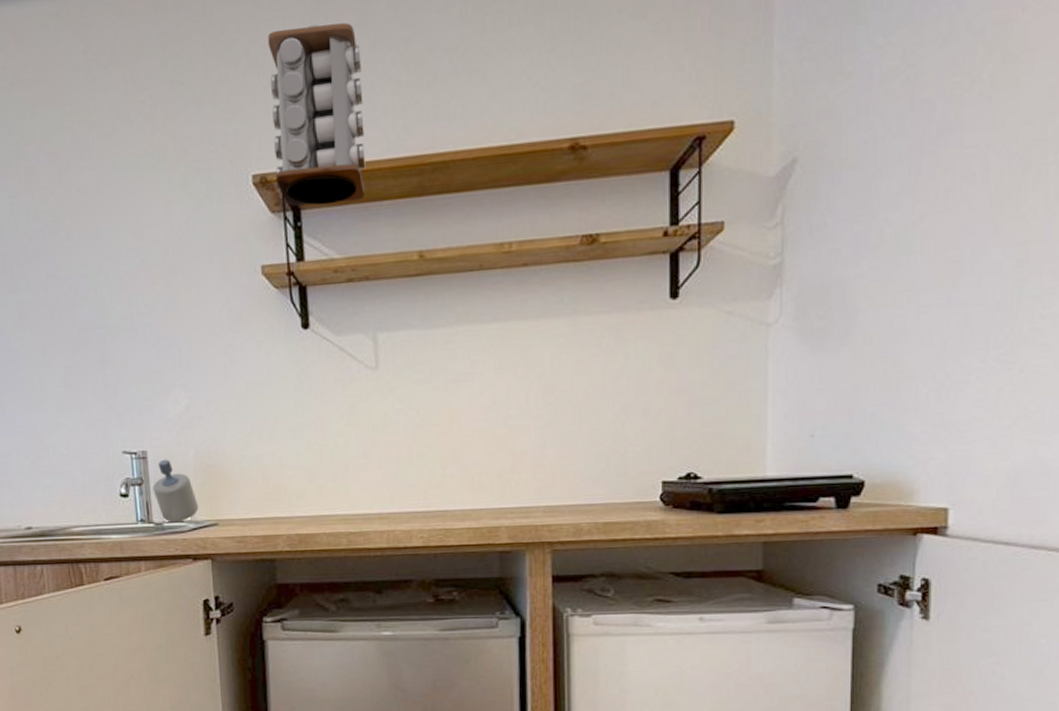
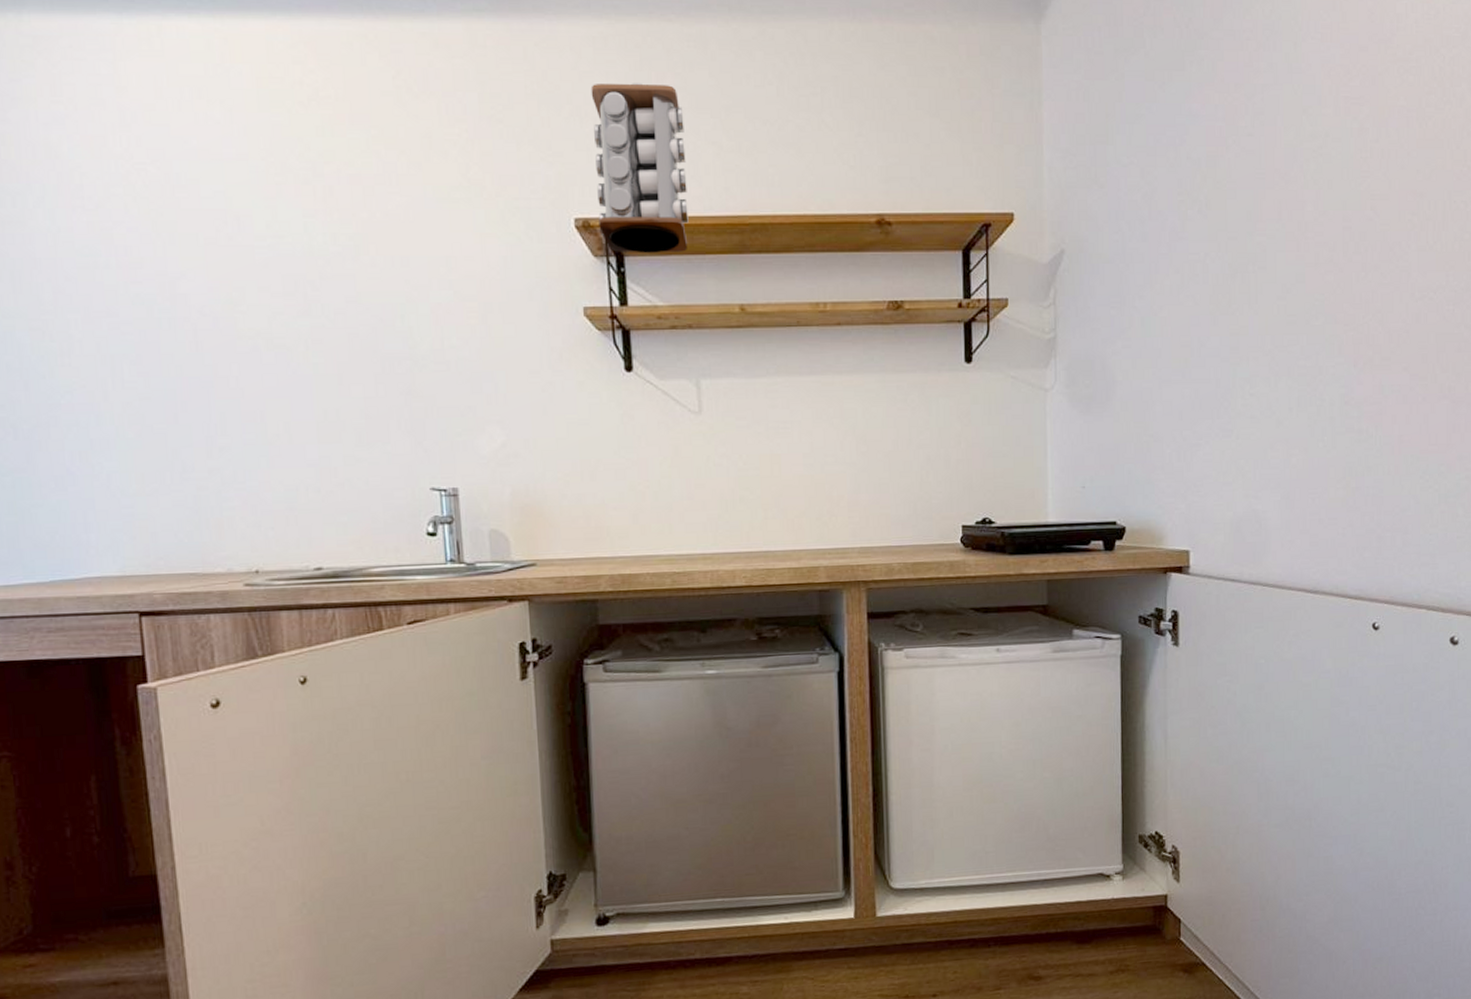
soap dispenser: present [153,459,199,523] -> none [464,497,515,563]

